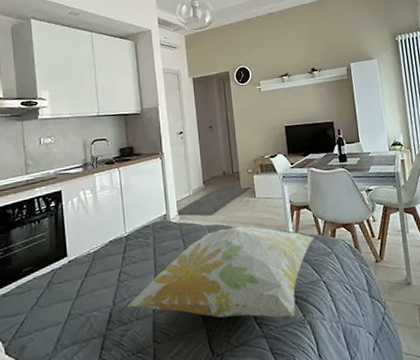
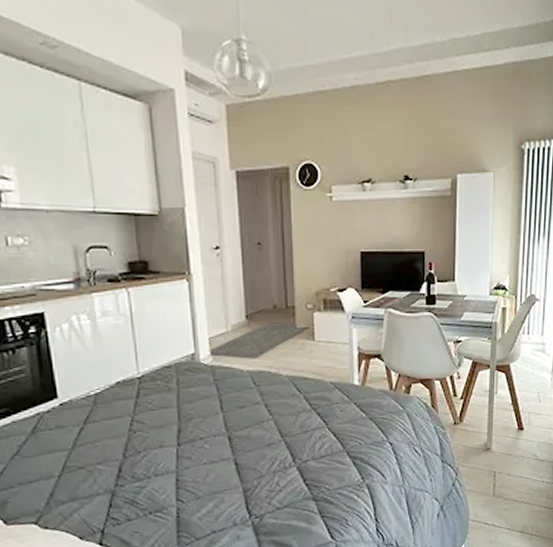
decorative pillow: present [128,226,314,318] -> none [143,374,384,480]

